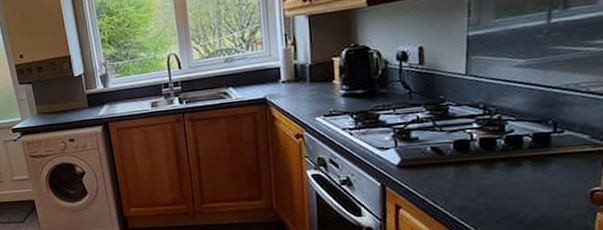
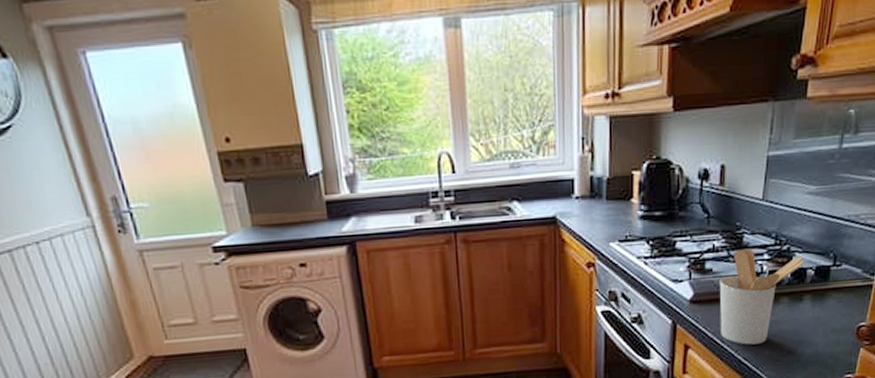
utensil holder: none [427,118,519,207] -> present [719,248,805,345]

